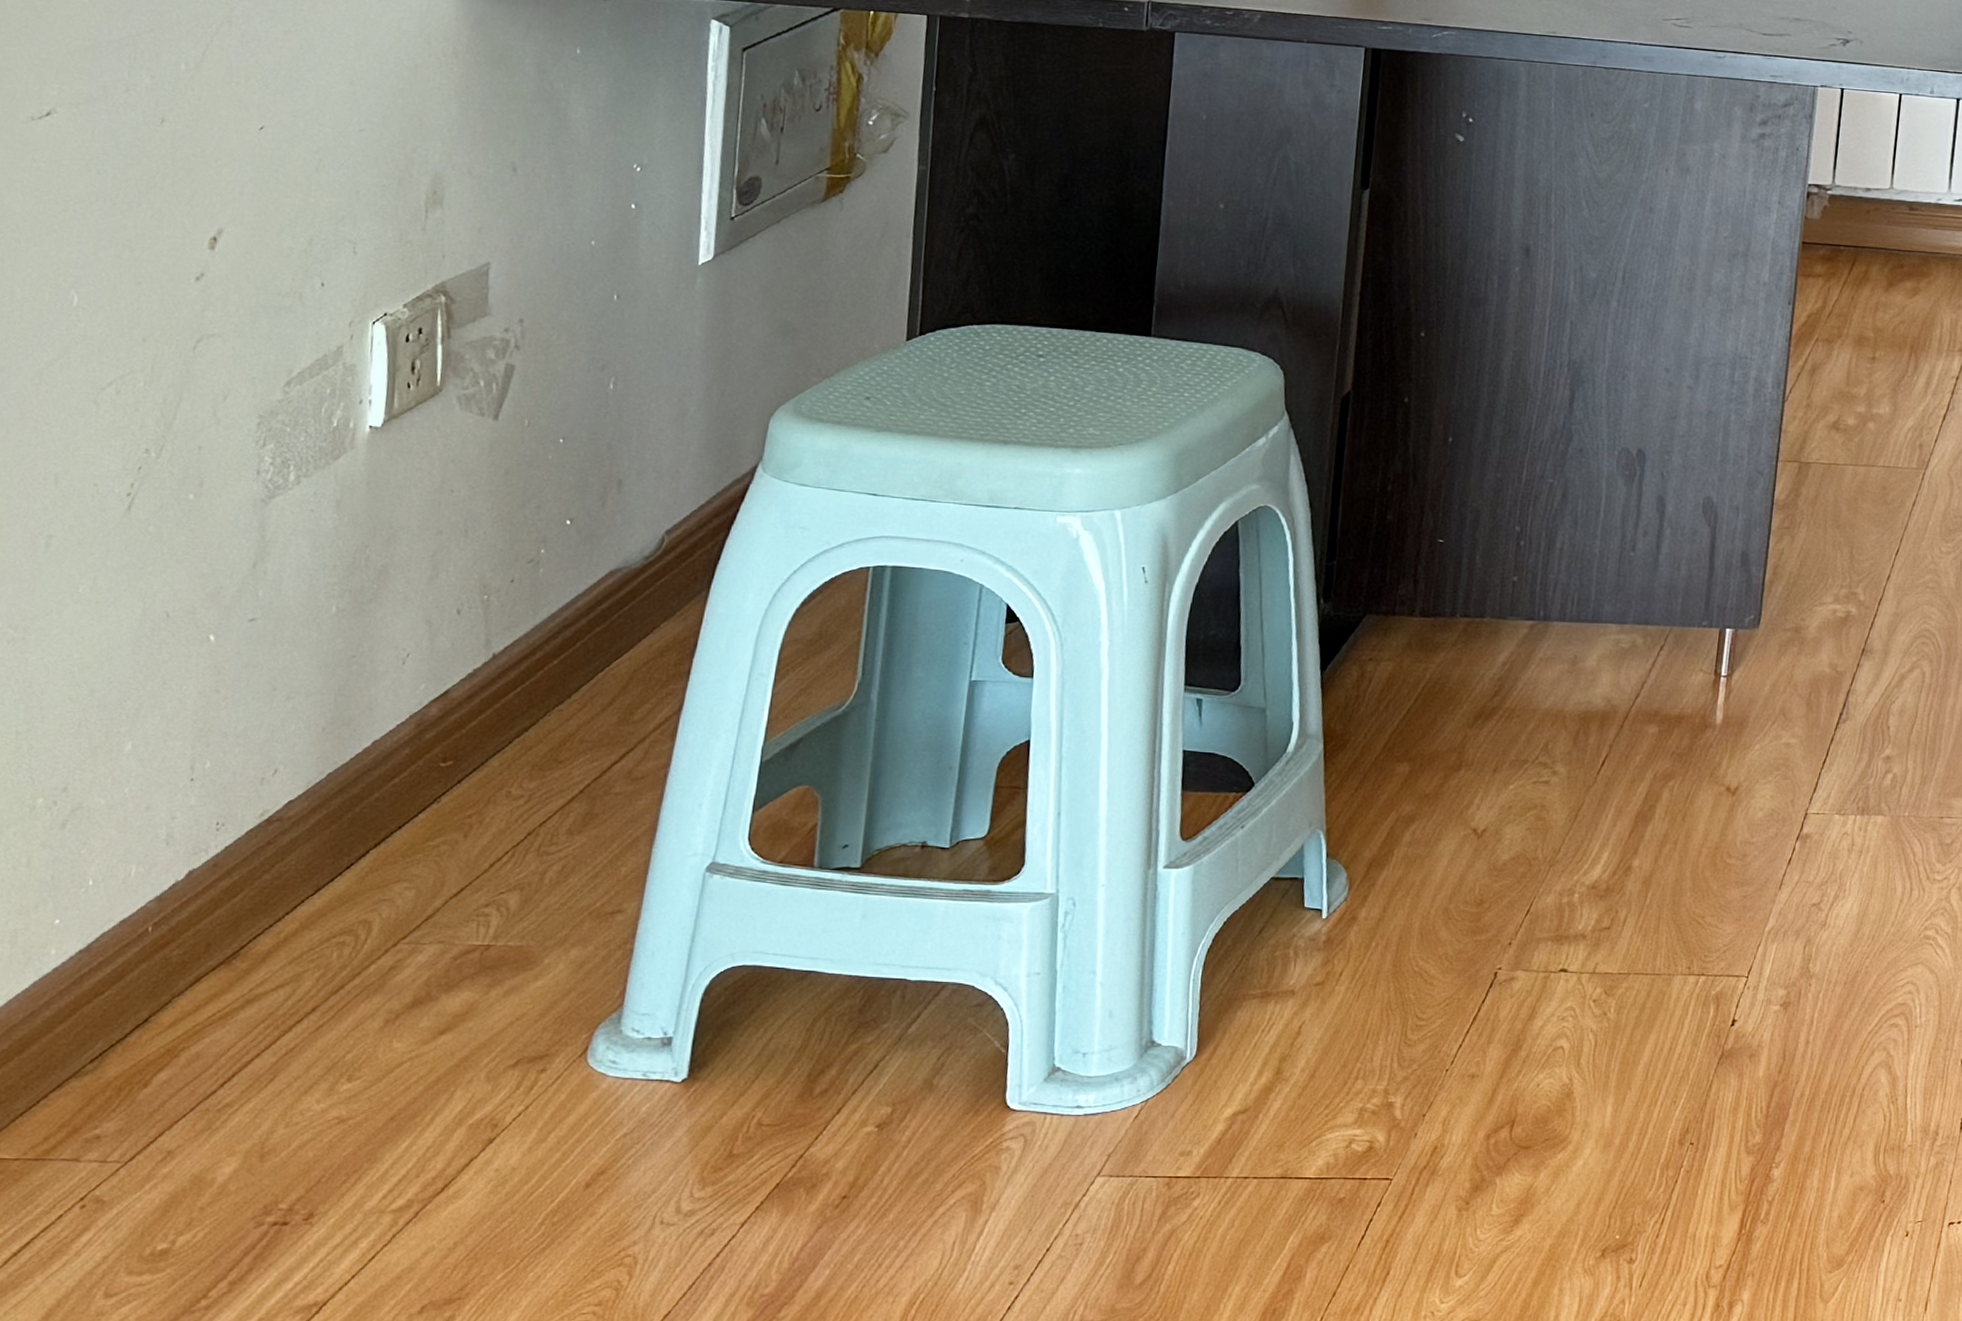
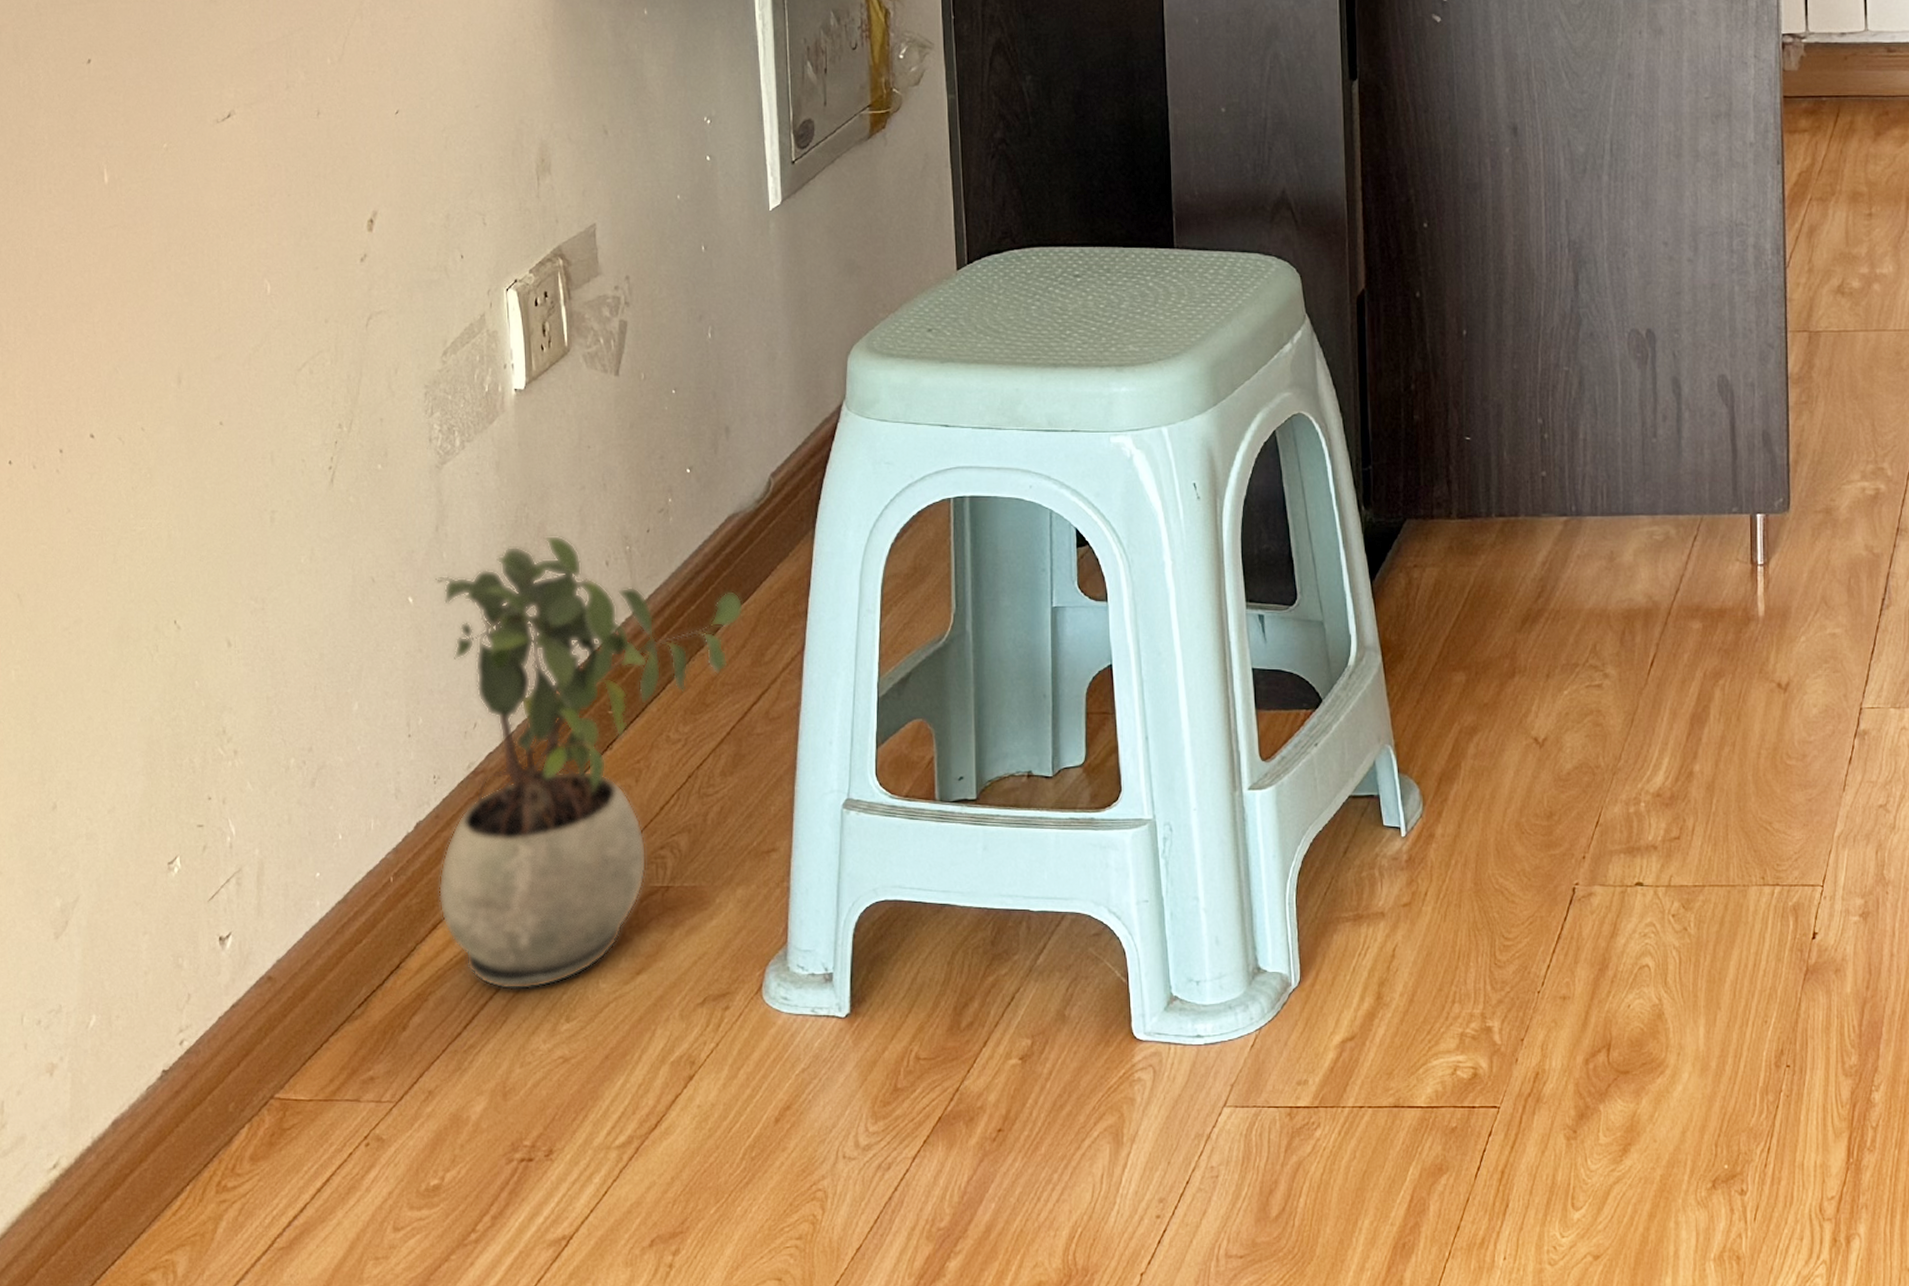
potted plant: none [206,579,617,1048] -> present [434,535,744,990]

